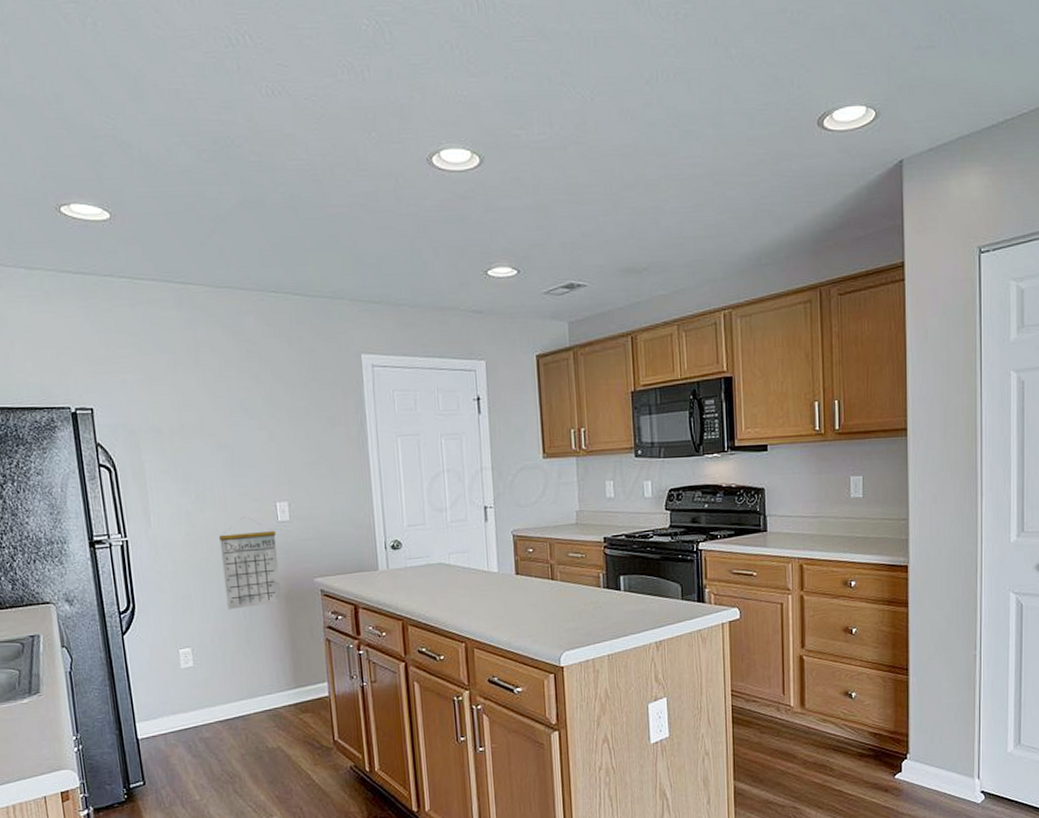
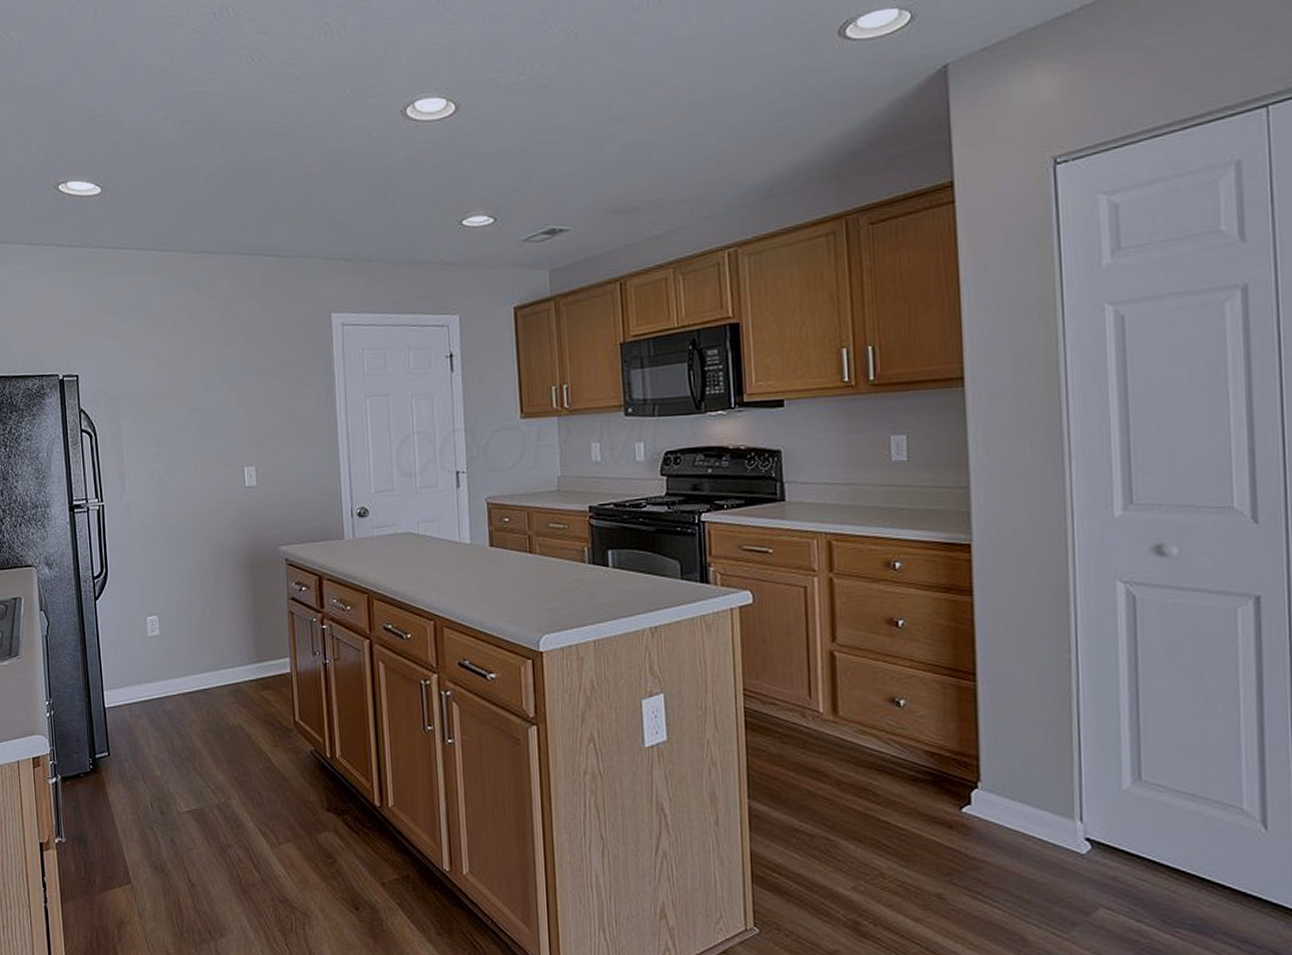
calendar: present [219,516,282,610] -> none [189,481,247,577]

